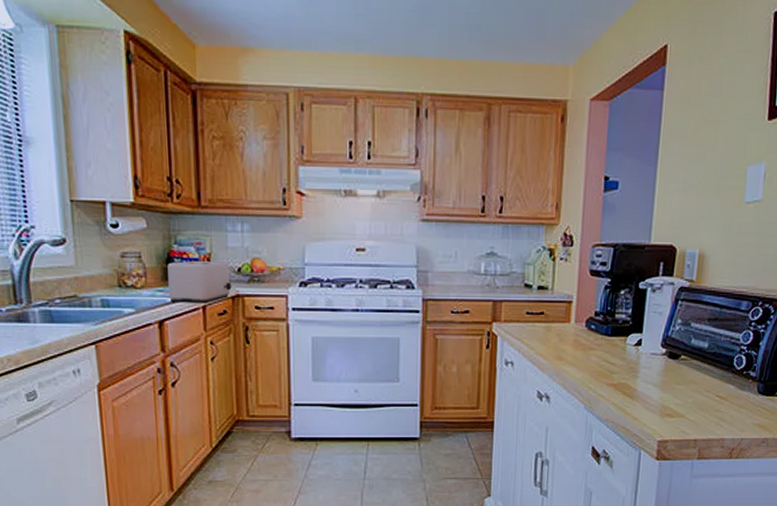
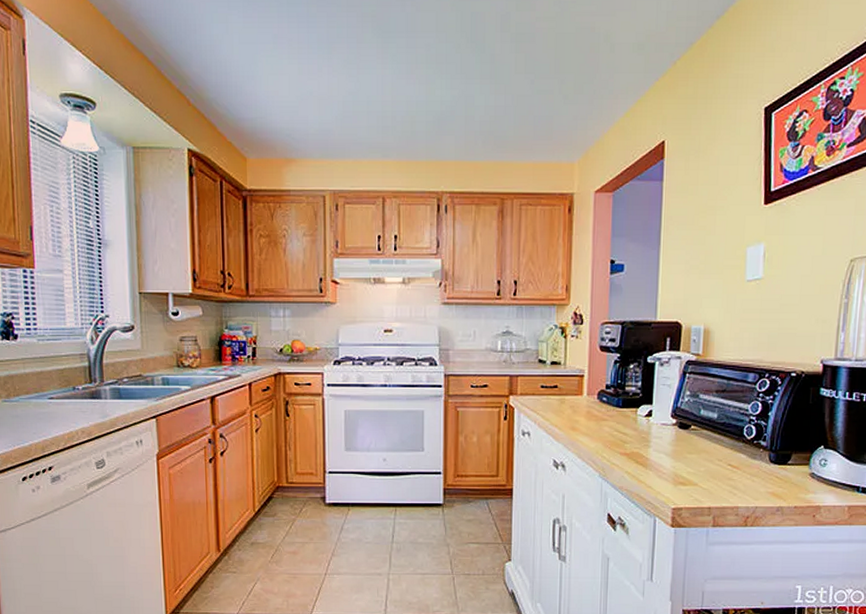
toaster: present [167,260,232,304] -> none [219,342,274,381]

